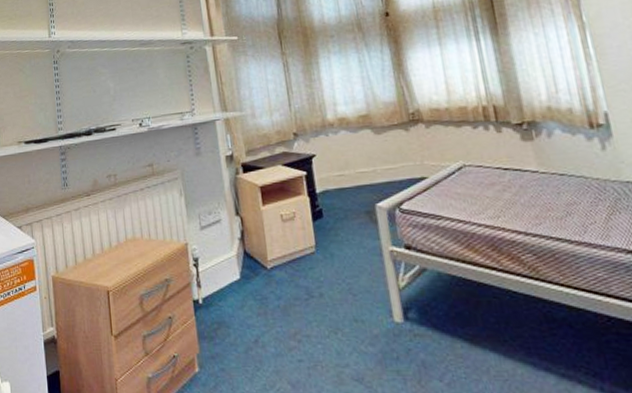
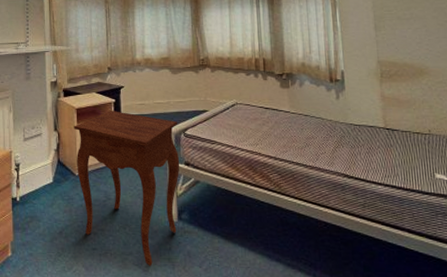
side table: none [259,185,404,381] -> present [74,110,180,266]

